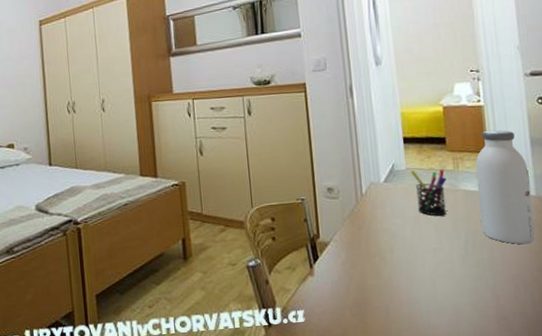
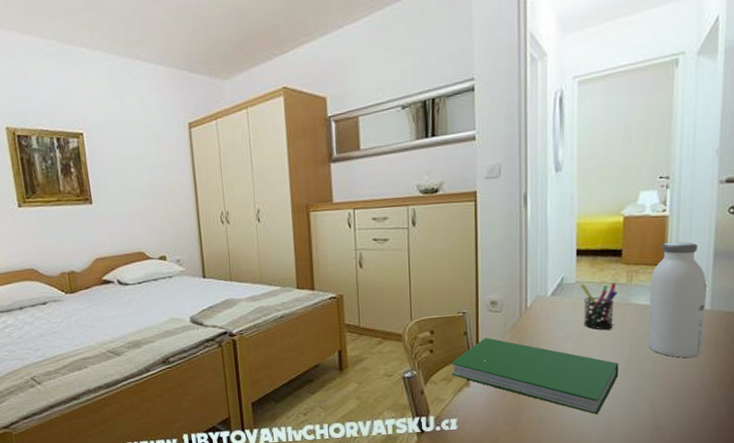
hardcover book: none [294,224,458,305] -> present [451,337,619,415]

